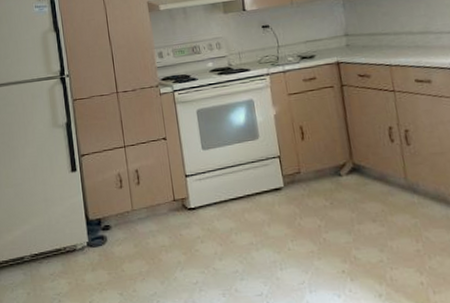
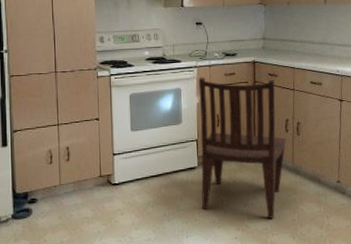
dining chair: none [273,81,394,248] -> present [199,77,286,218]

